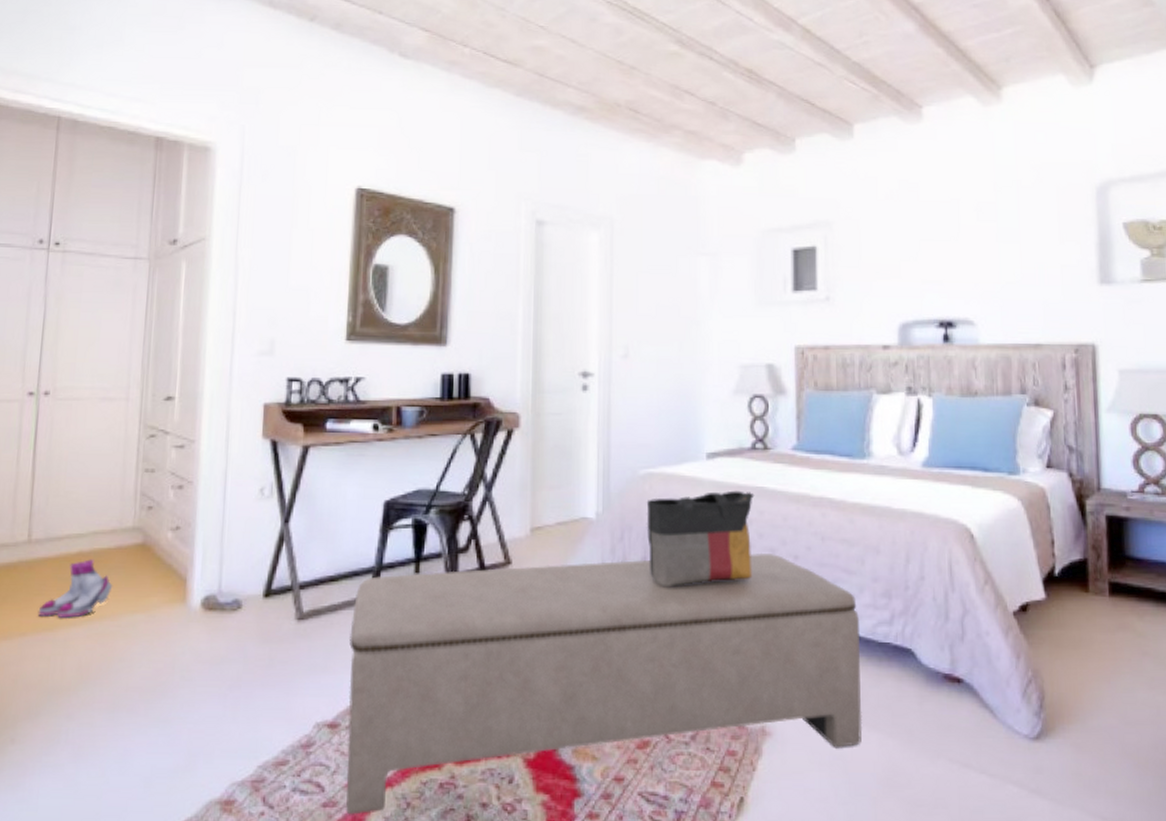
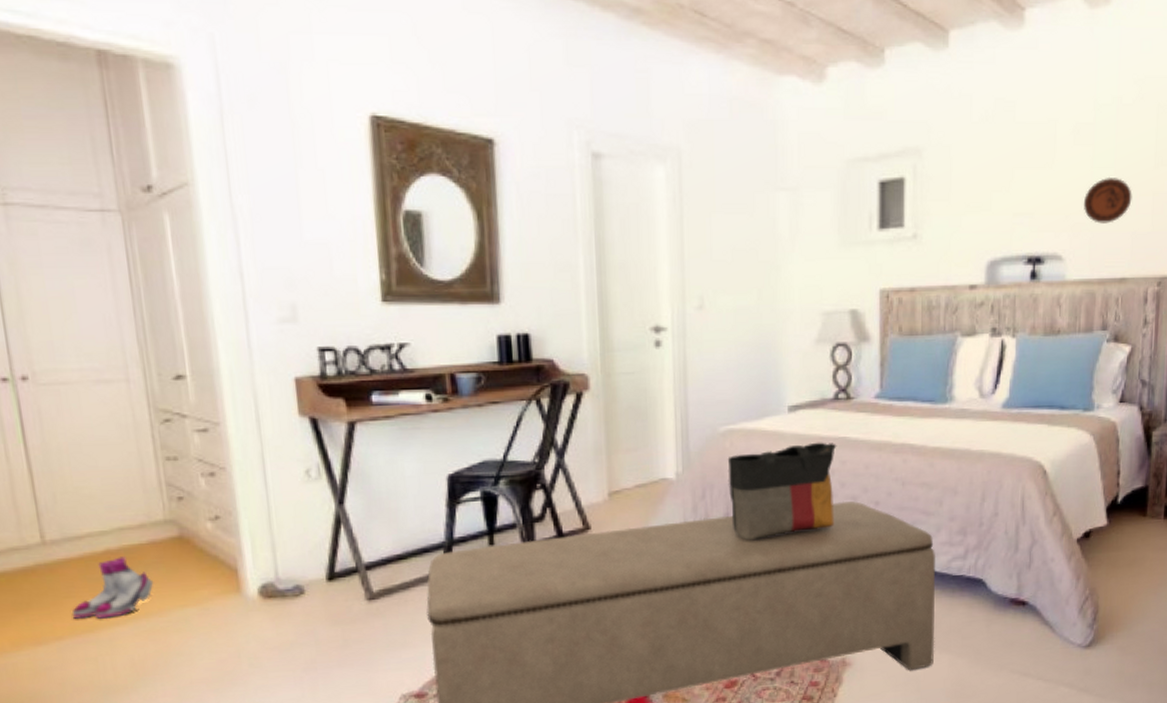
decorative plate: none [992,250,1040,292] -> present [1084,176,1132,224]

